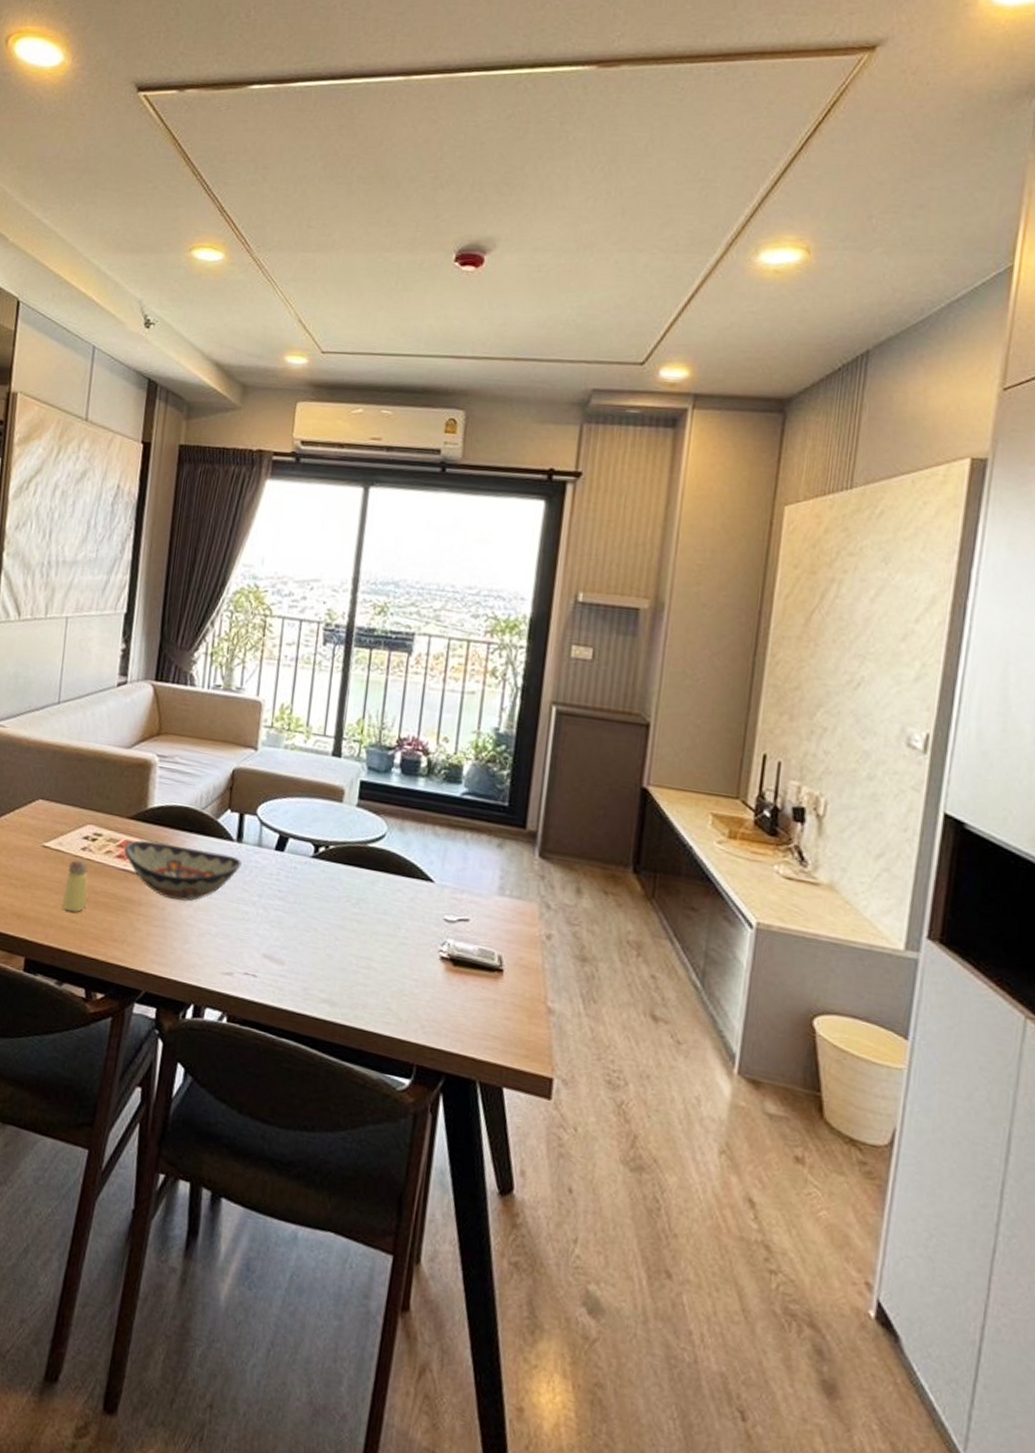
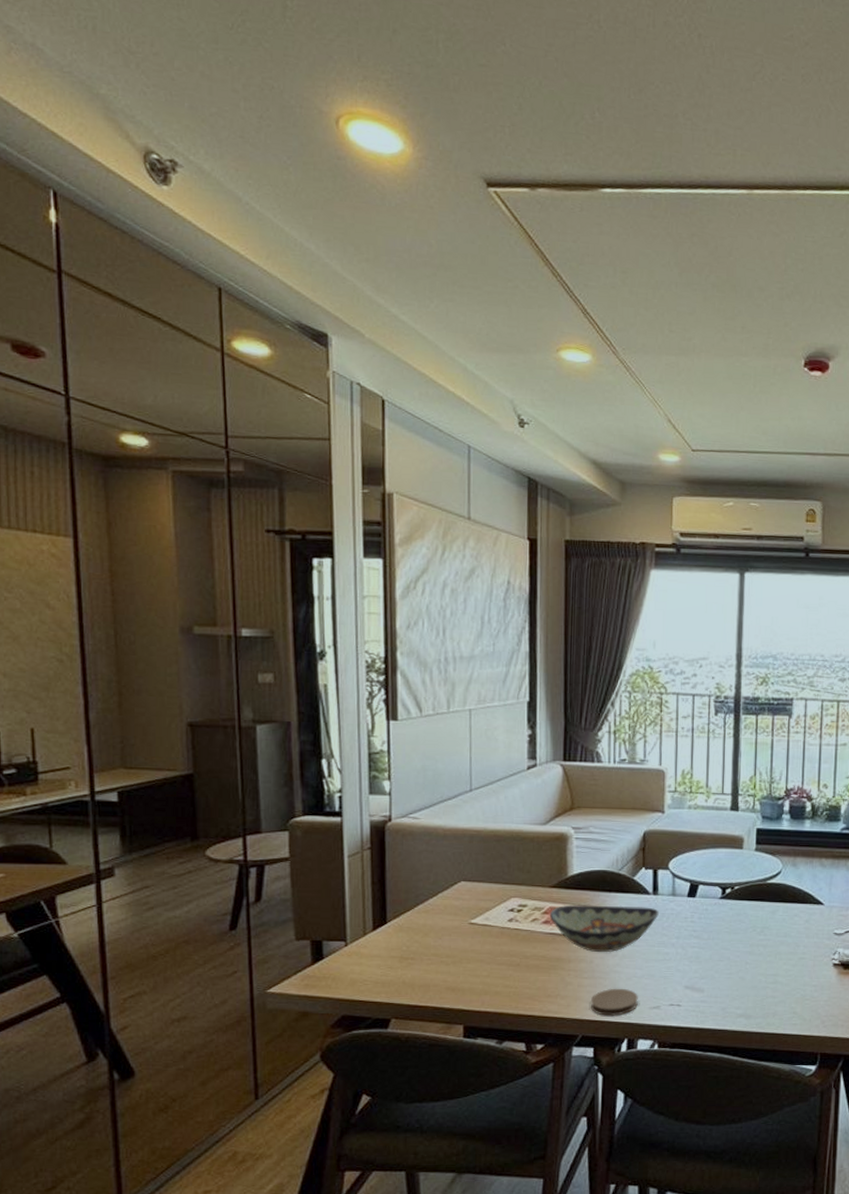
saltshaker: present [62,860,88,912] -> none [495,932,518,978]
coaster: none [158,942,210,976] -> present [590,988,638,1016]

